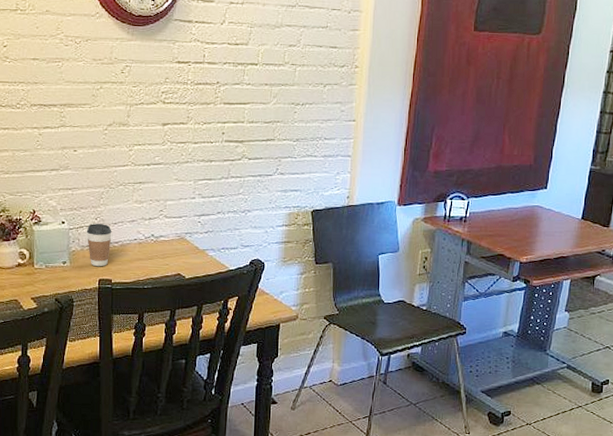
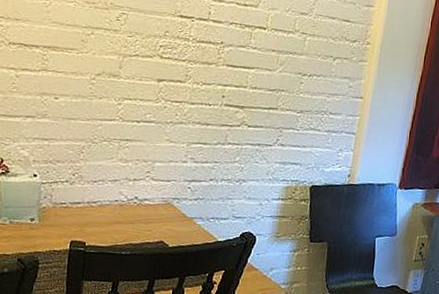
coffee cup: present [86,224,112,267] -> none [61,179,91,228]

